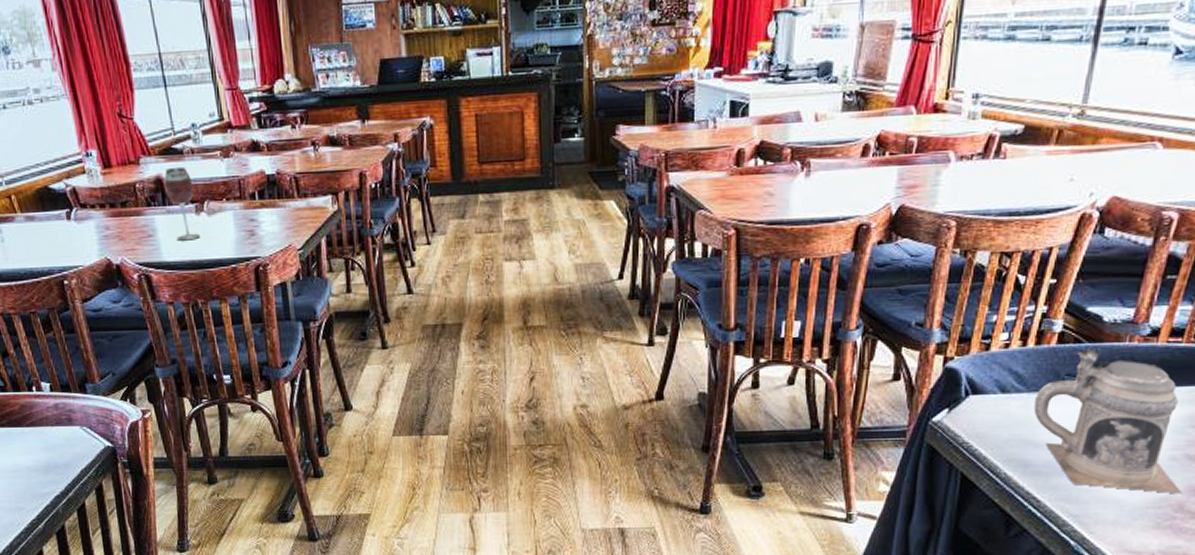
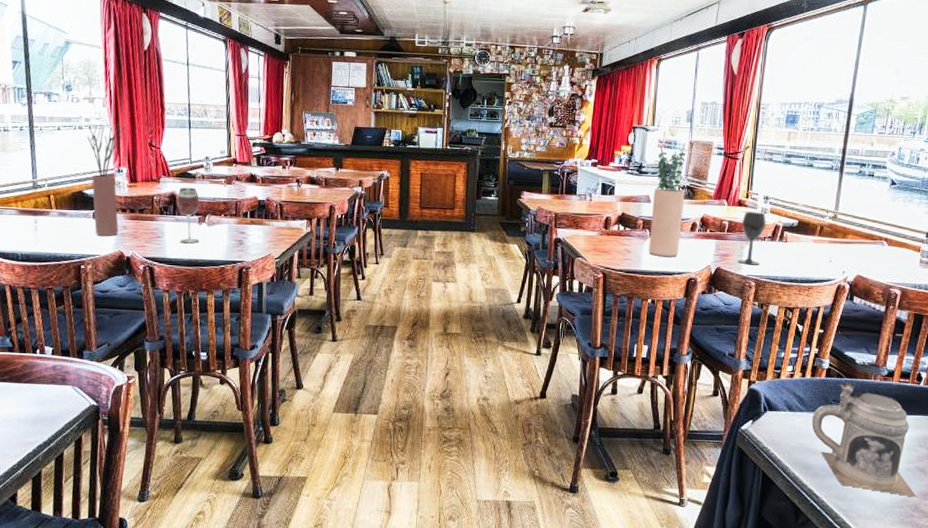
vase: none [41,87,100,243] -> present [87,121,125,237]
vase: none [800,26,856,198] -> present [649,142,687,258]
wine glass: none [931,118,974,198] -> present [738,212,766,265]

